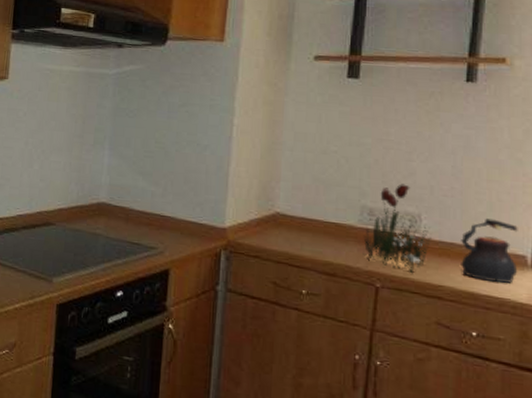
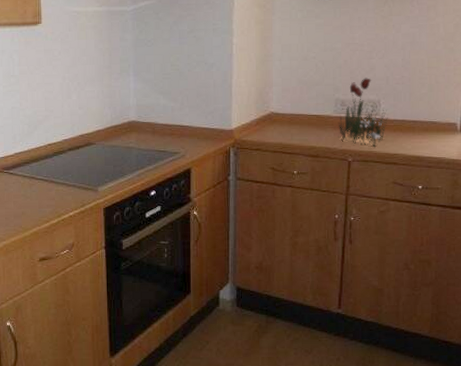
teapot: present [461,218,518,283] -> none [410,98,451,146]

